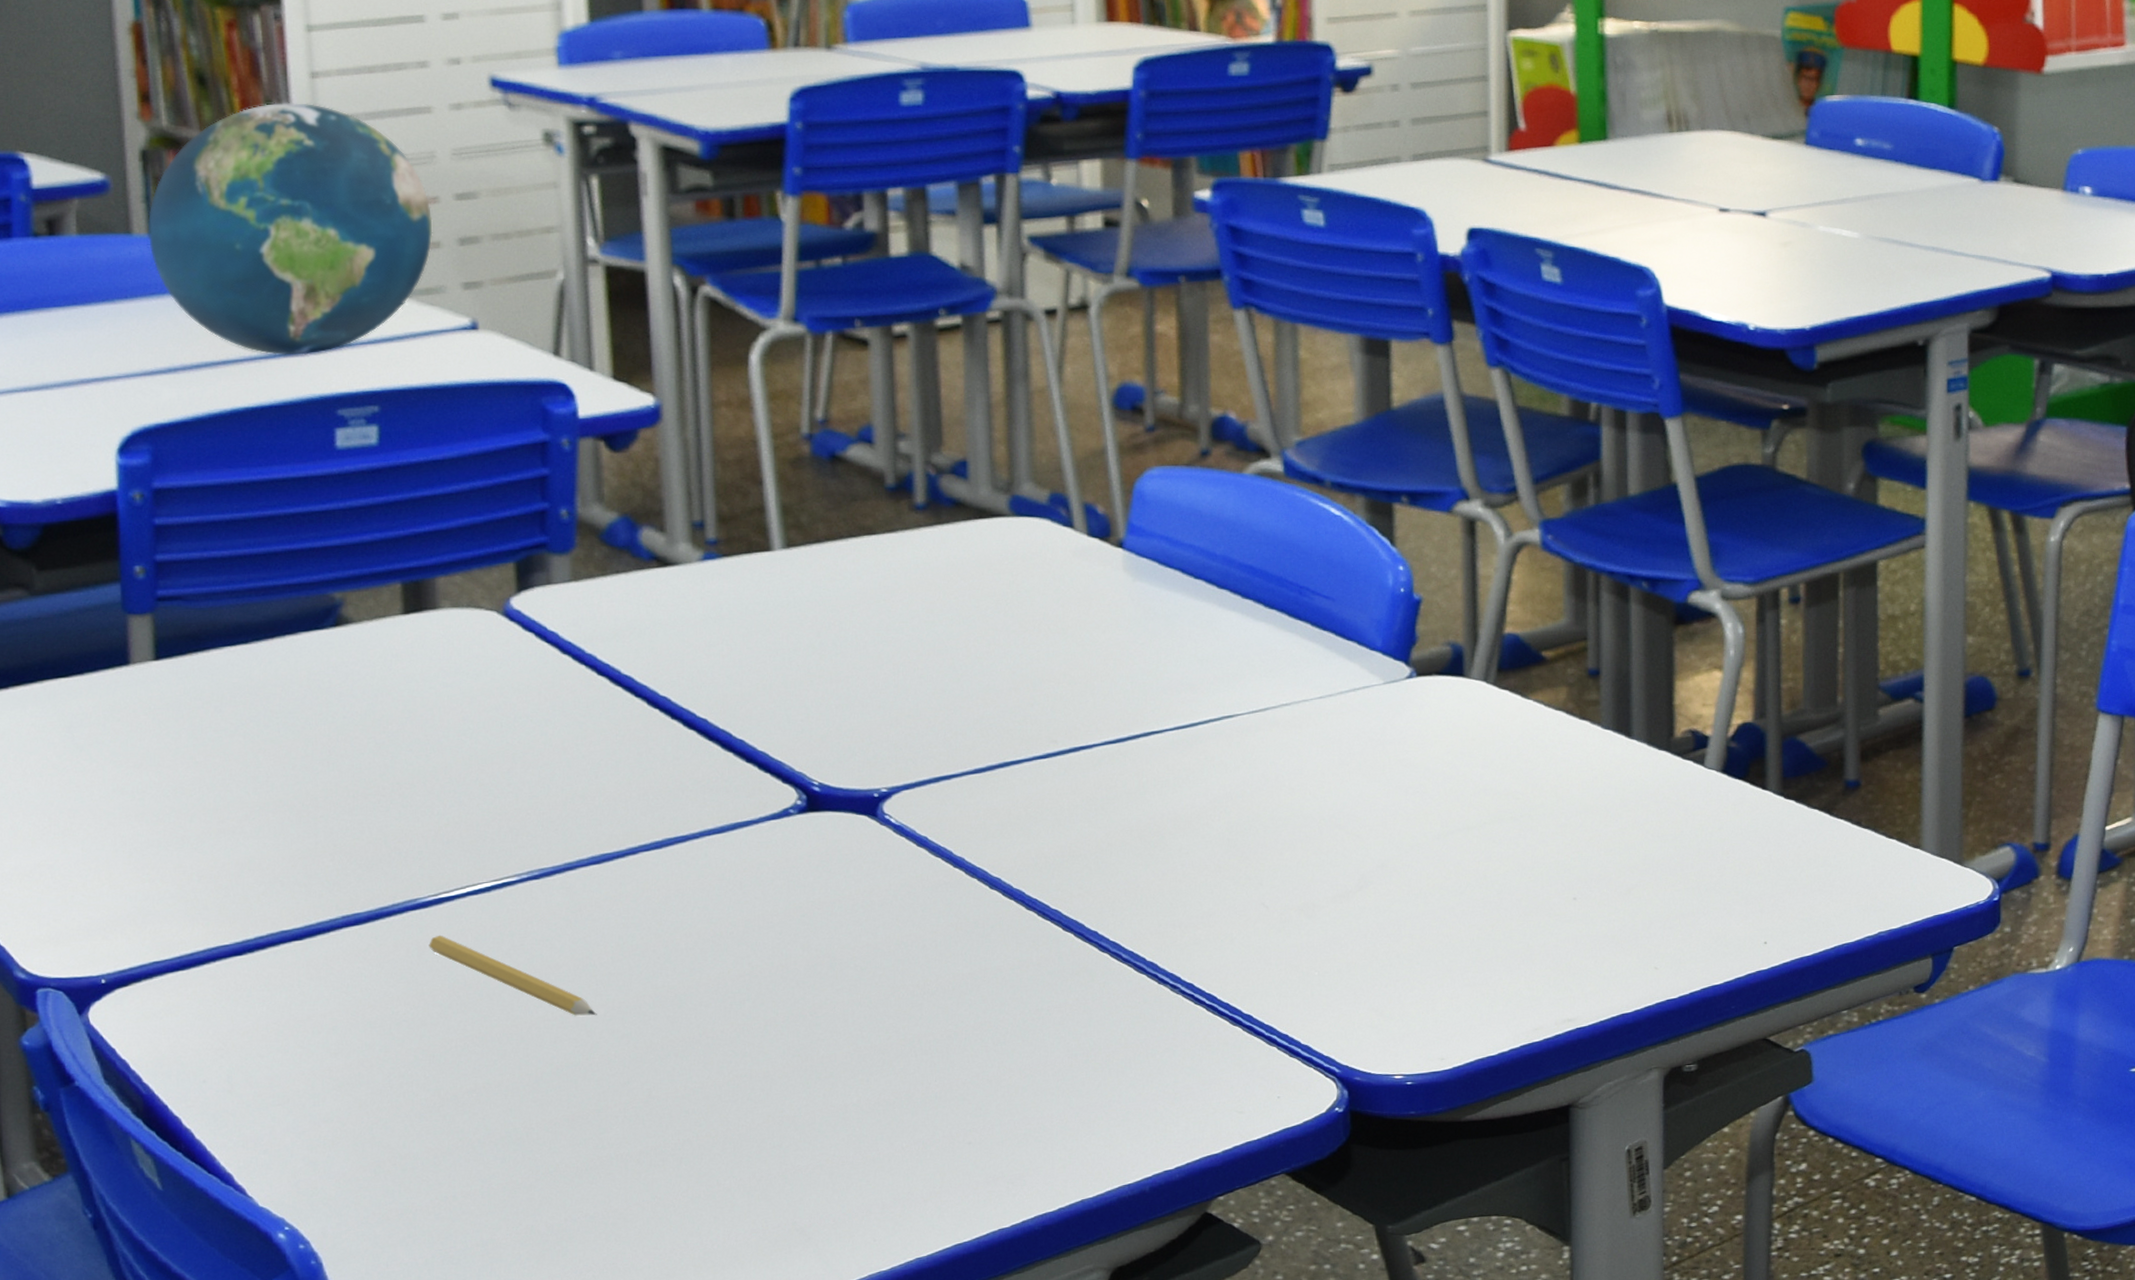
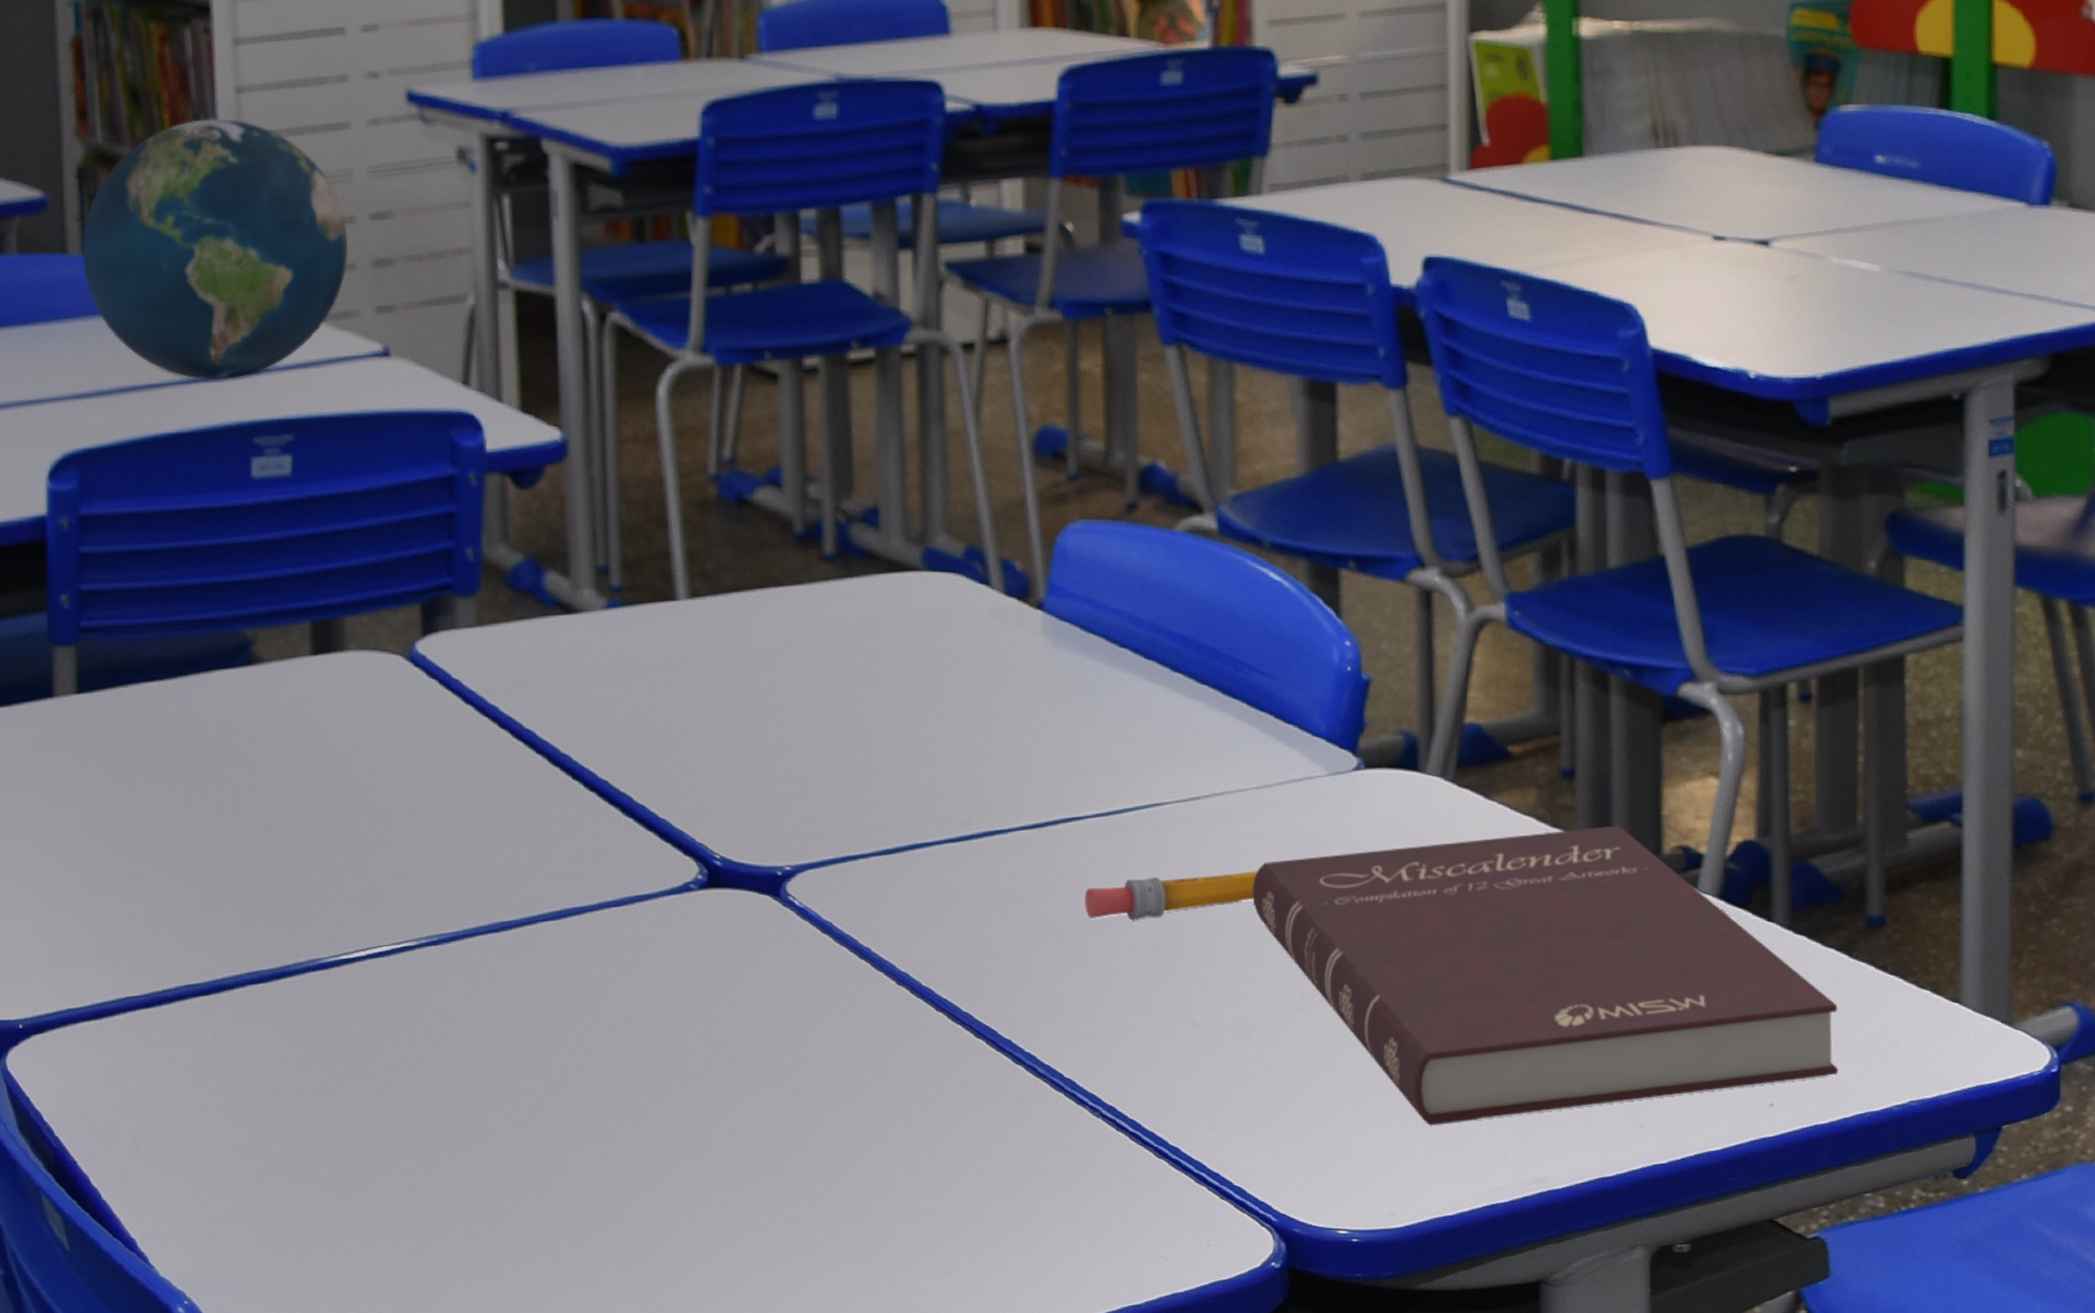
pencil: present [429,935,597,1016] -> none [329,999,493,1098]
pencil: none [1164,770,1322,820] -> present [1085,871,1258,920]
book: none [1316,715,1821,980] -> present [1252,825,1839,1124]

